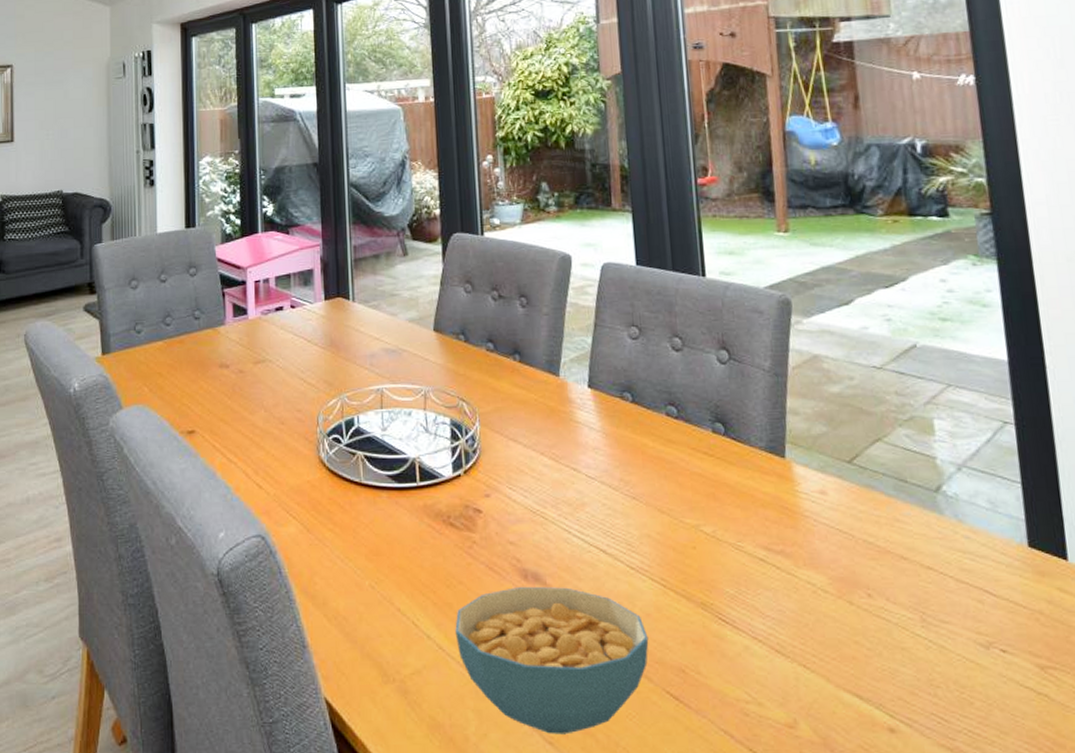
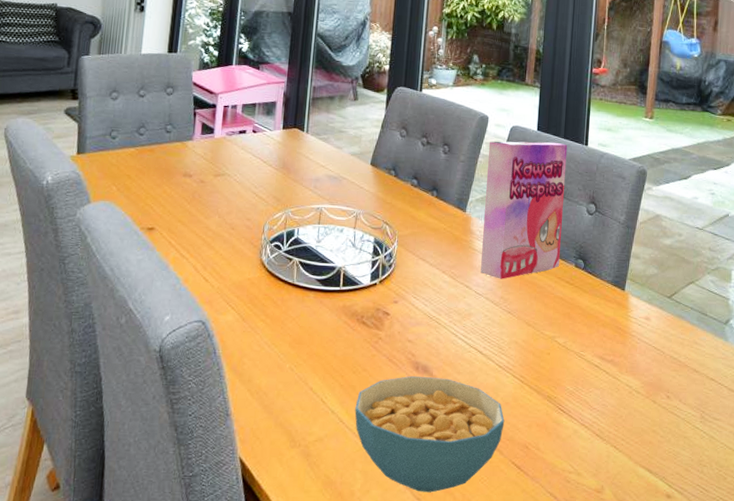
cereal box: none [576,277,691,457] -> present [481,141,568,279]

